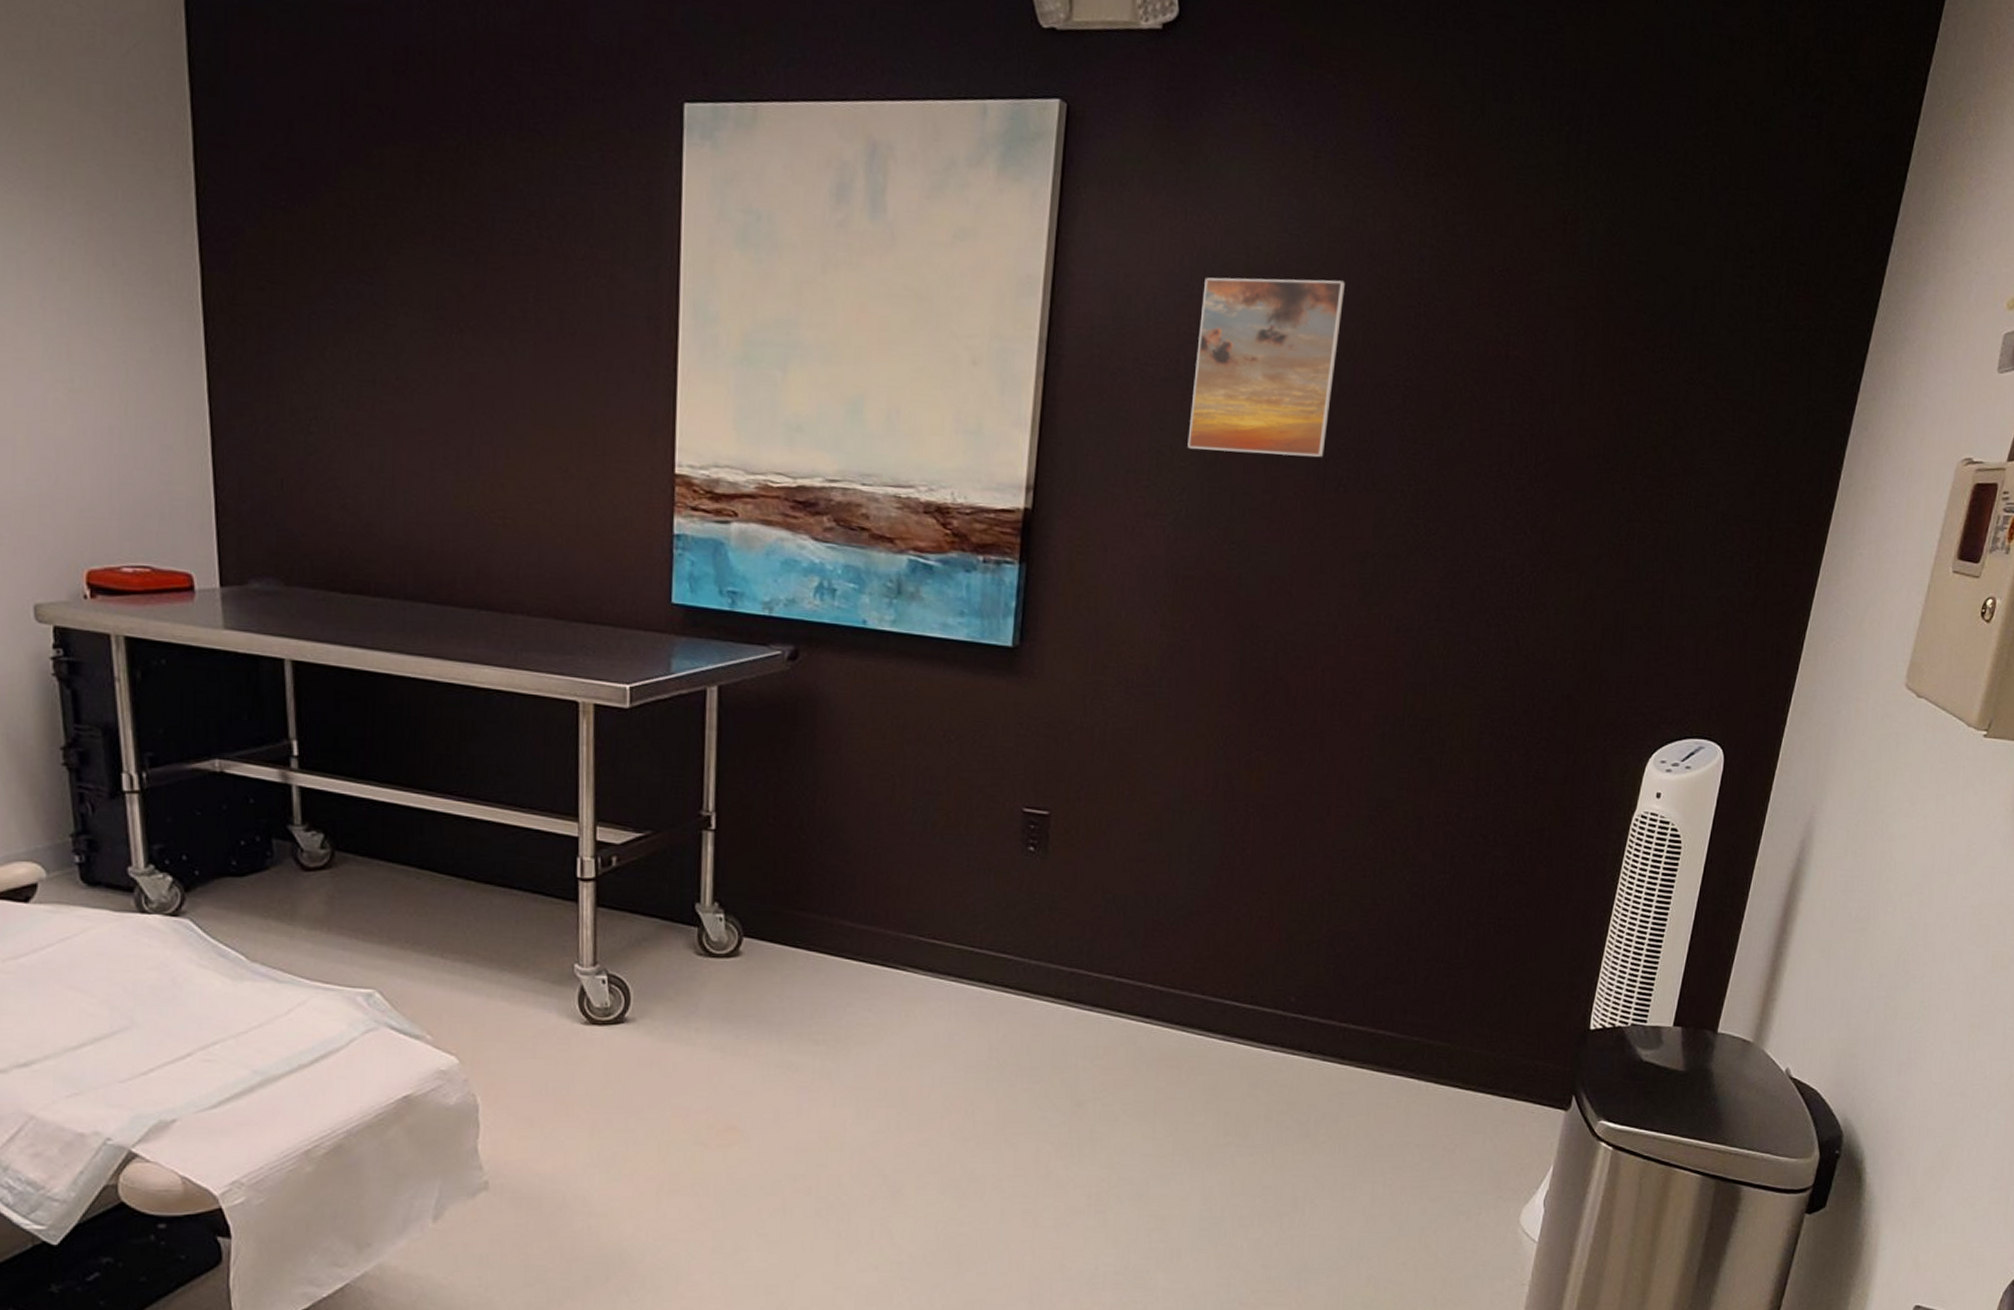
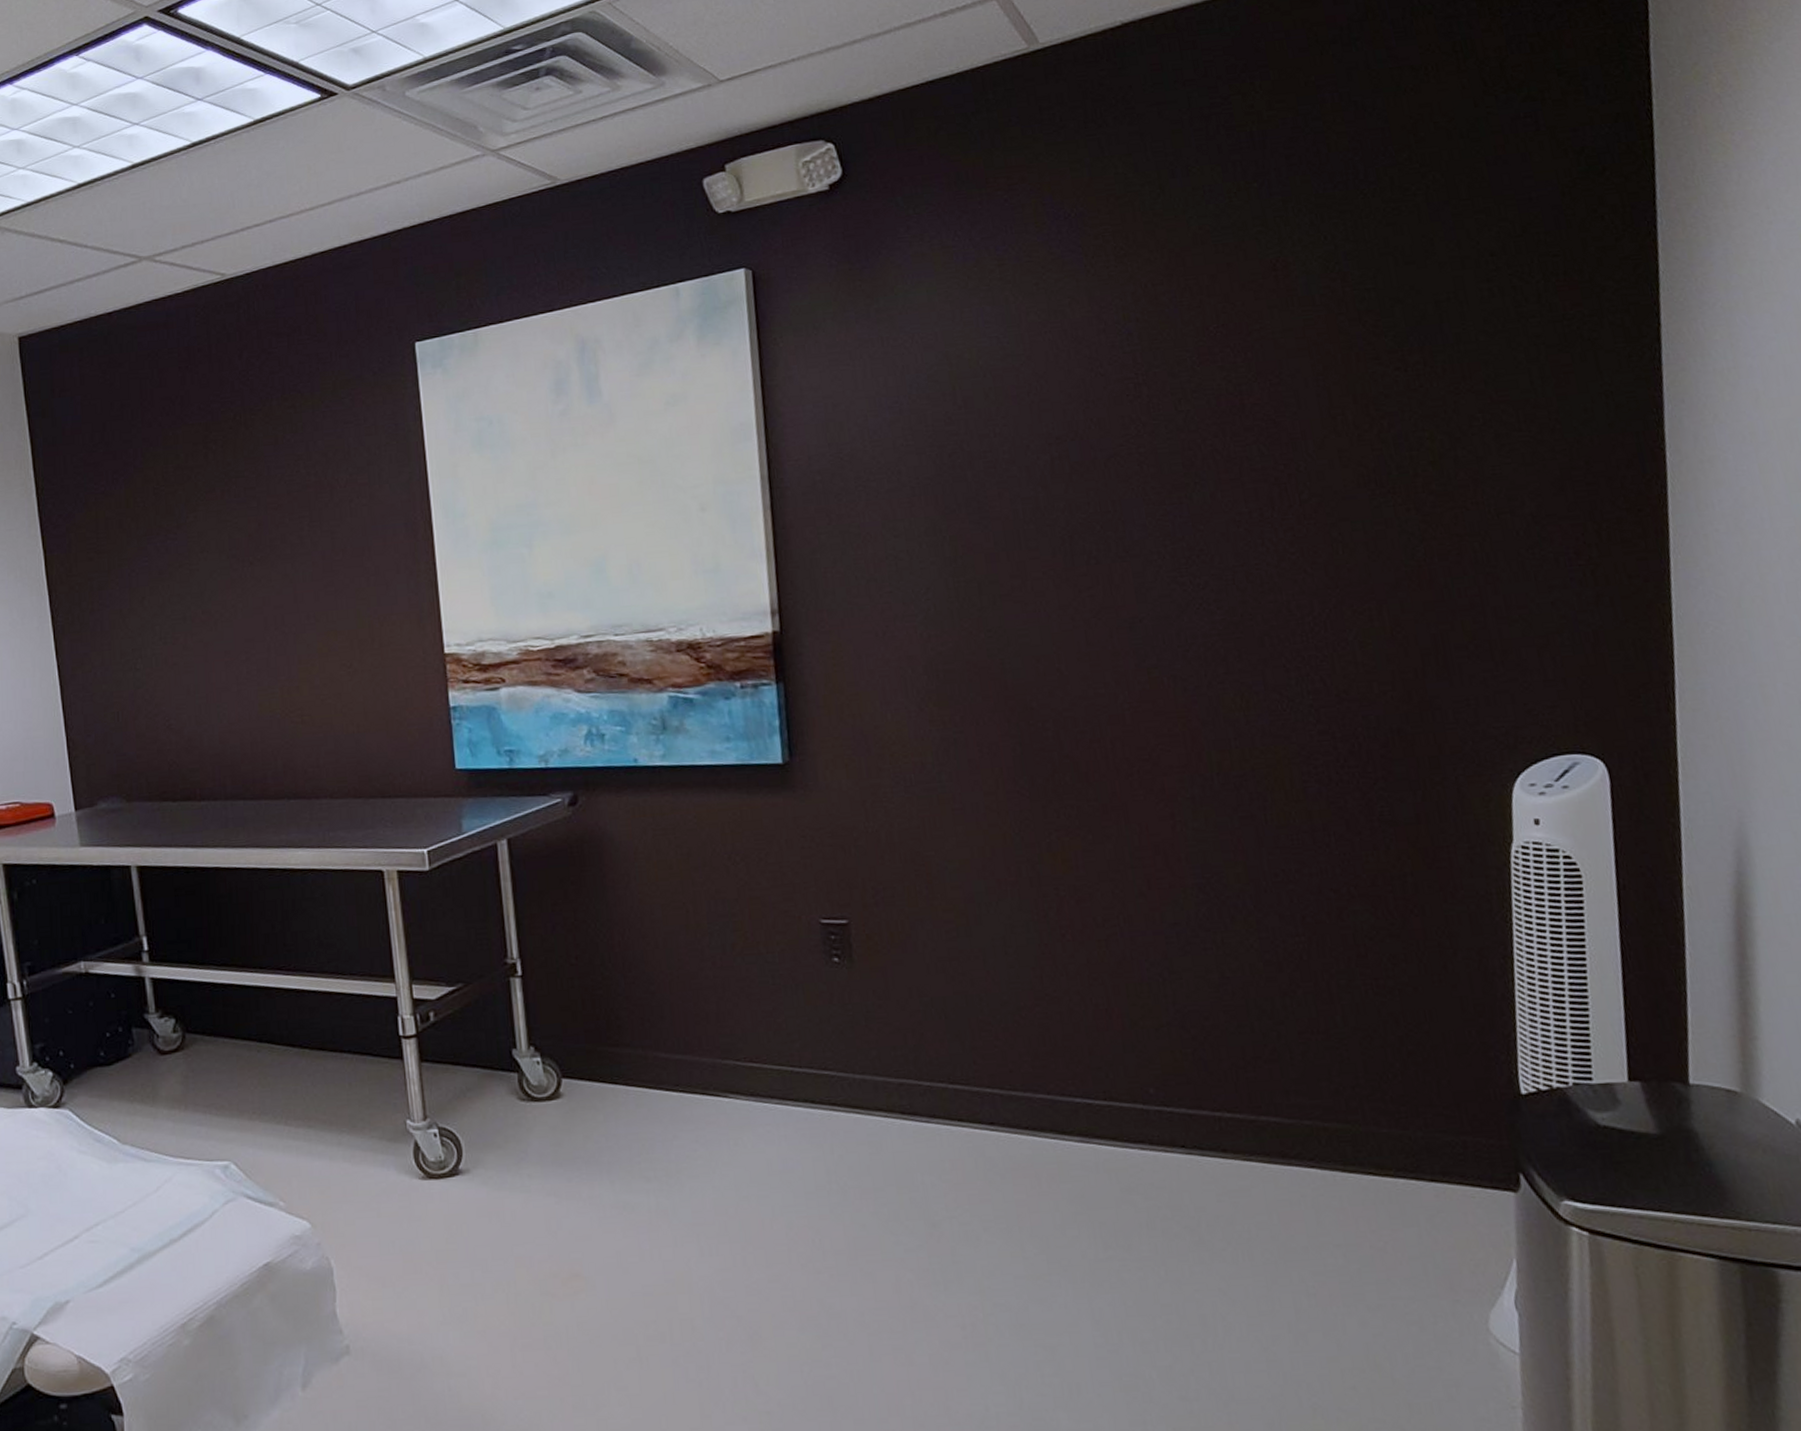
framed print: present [1187,277,1346,458] -> none [912,368,1067,551]

